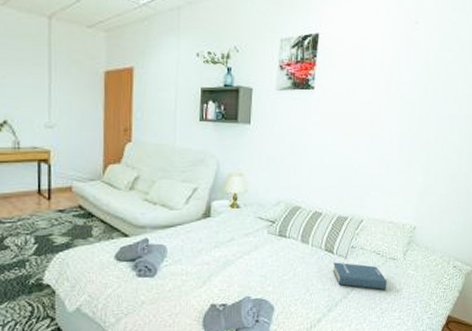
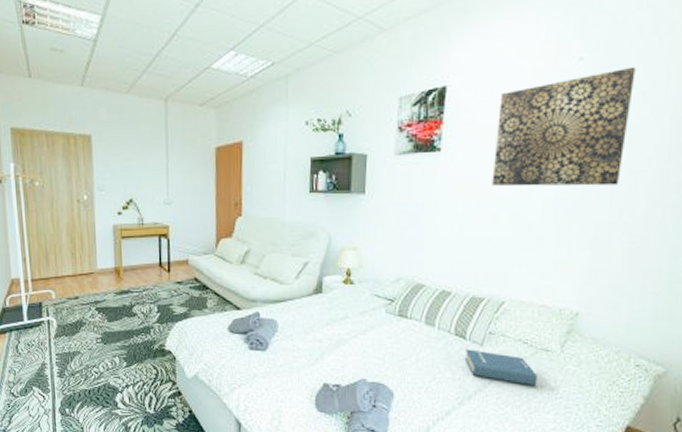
wall art: none [354,33,452,125] -> present [492,66,636,187]

